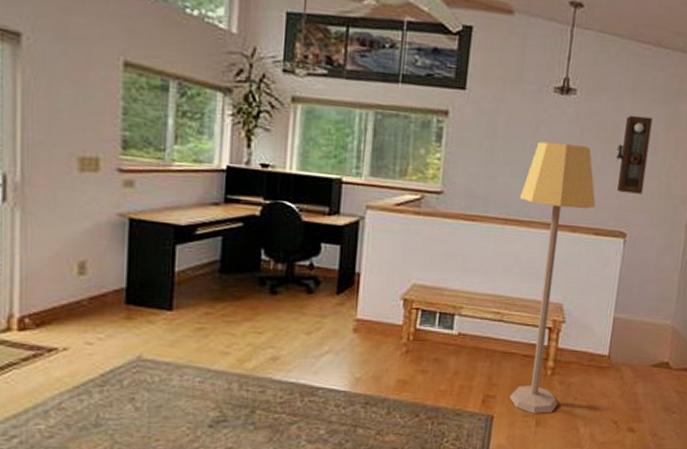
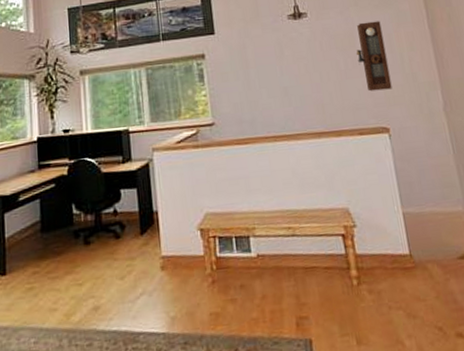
lamp: present [509,141,596,414] -> none [281,58,374,331]

